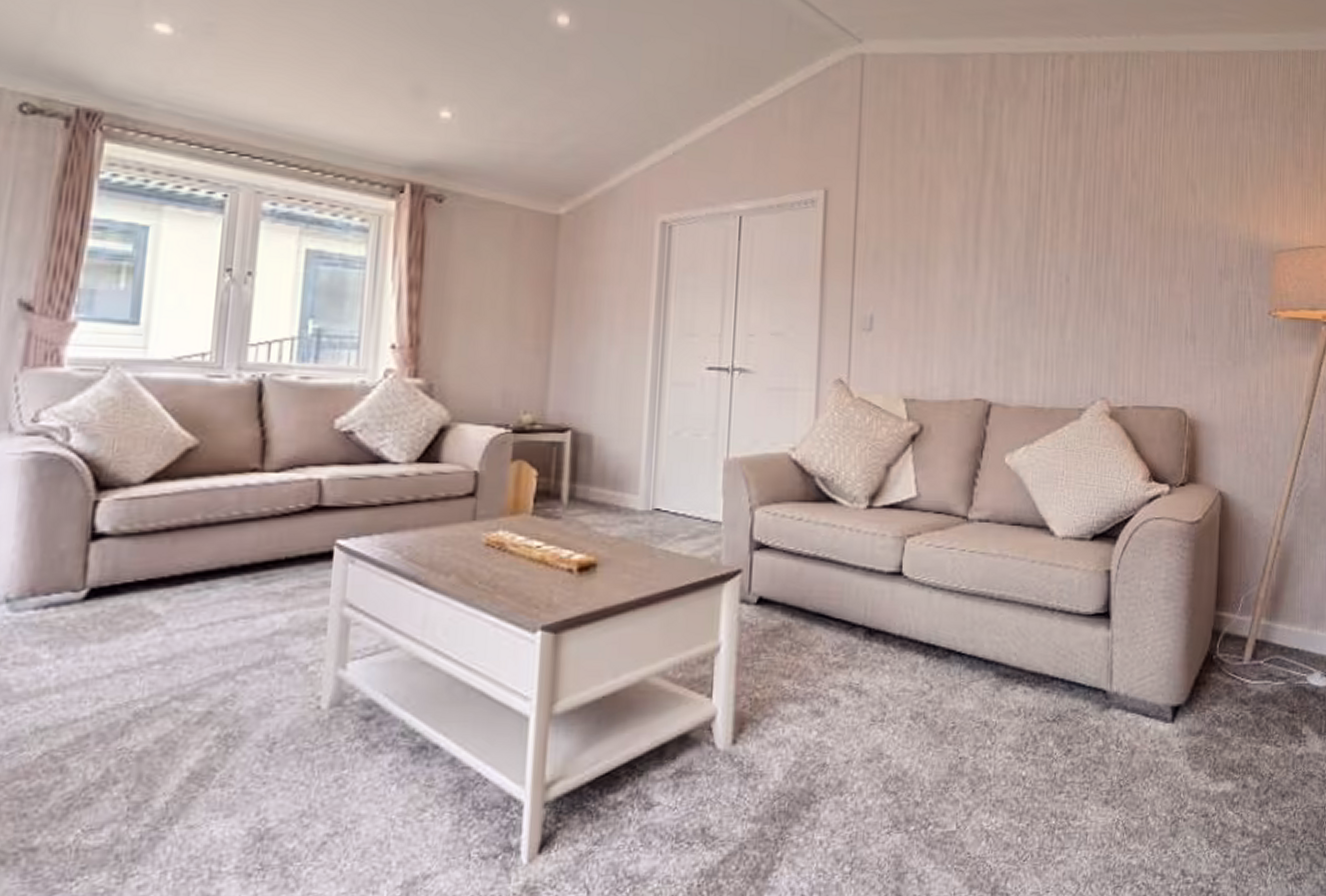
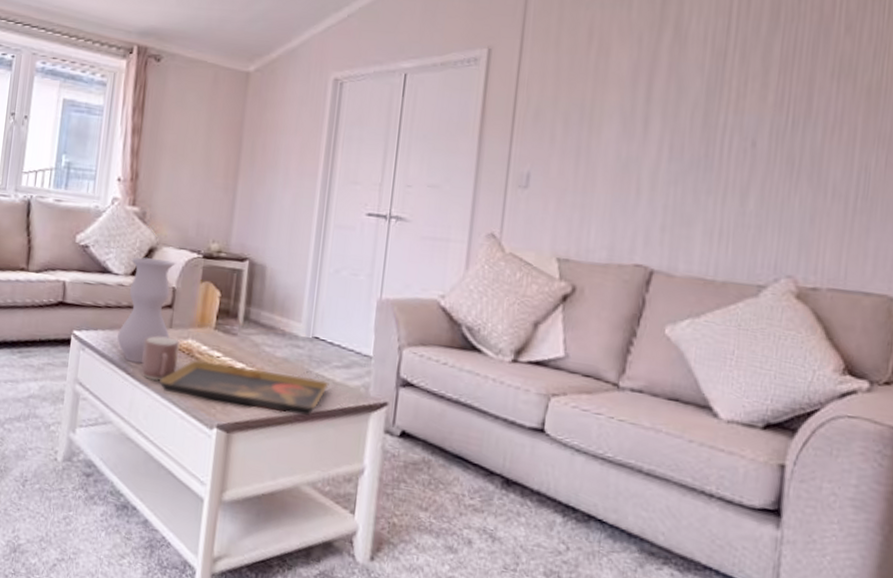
vase: none [401,439,477,568] -> present [117,257,176,364]
mug: none [437,532,487,587] -> present [141,336,179,381]
decorative tray: none [463,554,675,599] -> present [159,360,329,415]

